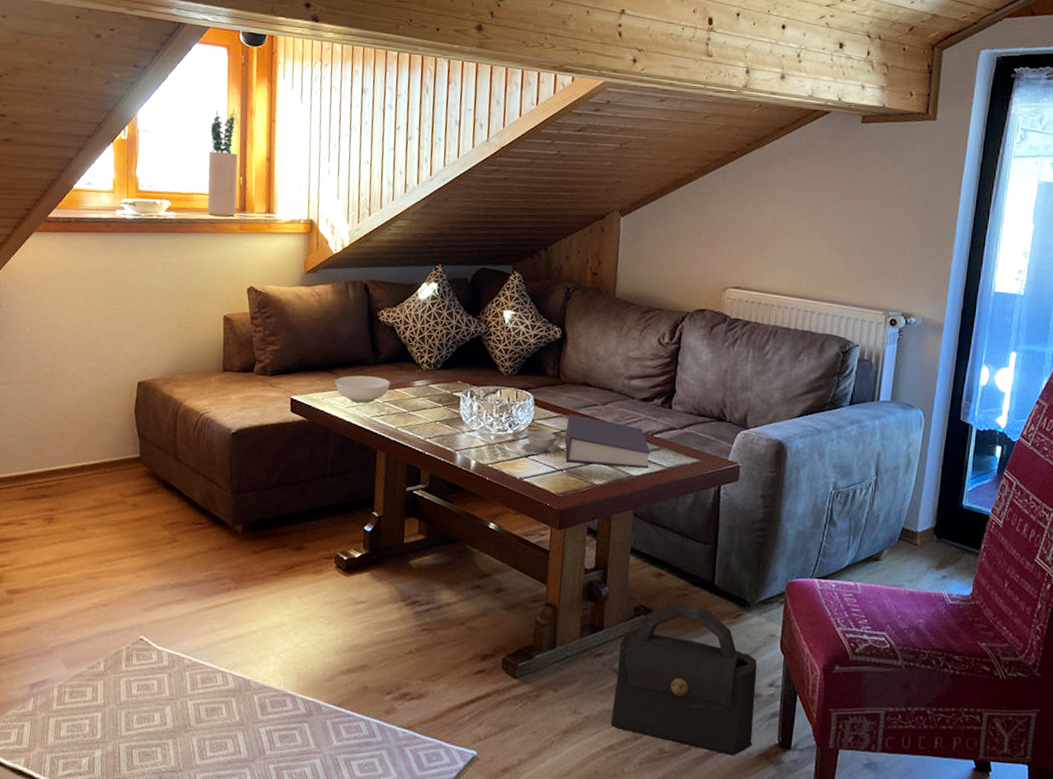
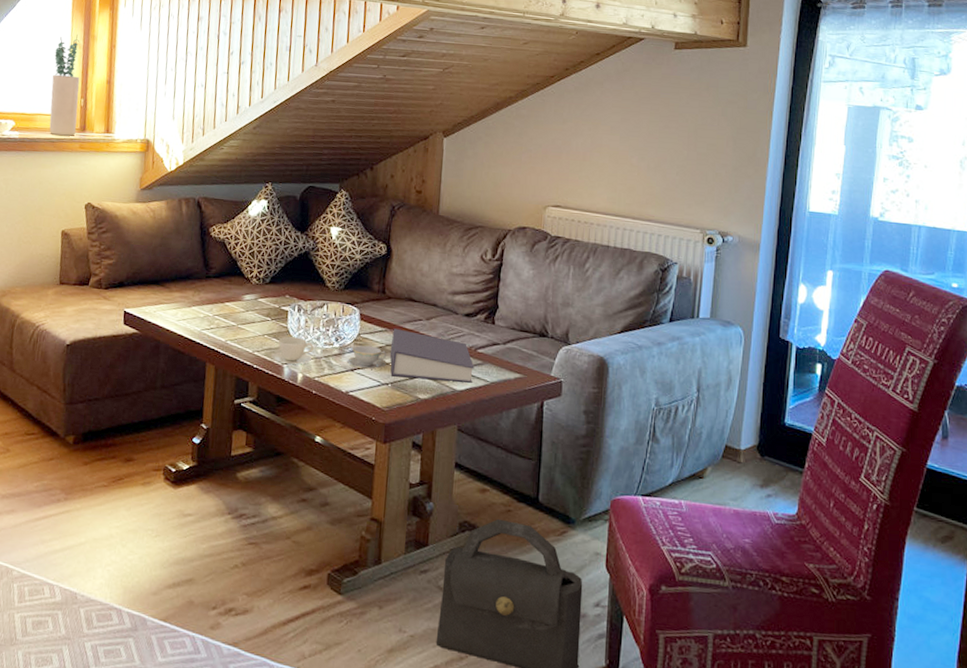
bowl: present [334,375,391,403] -> none [166,289,221,317]
teacup: none [443,423,487,451] -> present [271,336,314,365]

